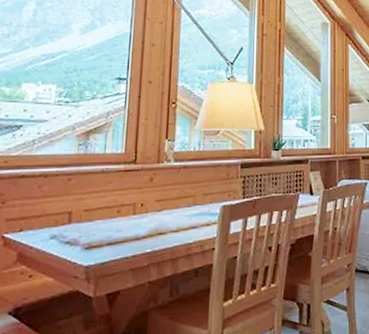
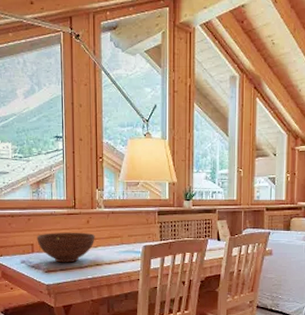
fruit bowl: none [77,193,160,235] -> present [37,233,95,263]

